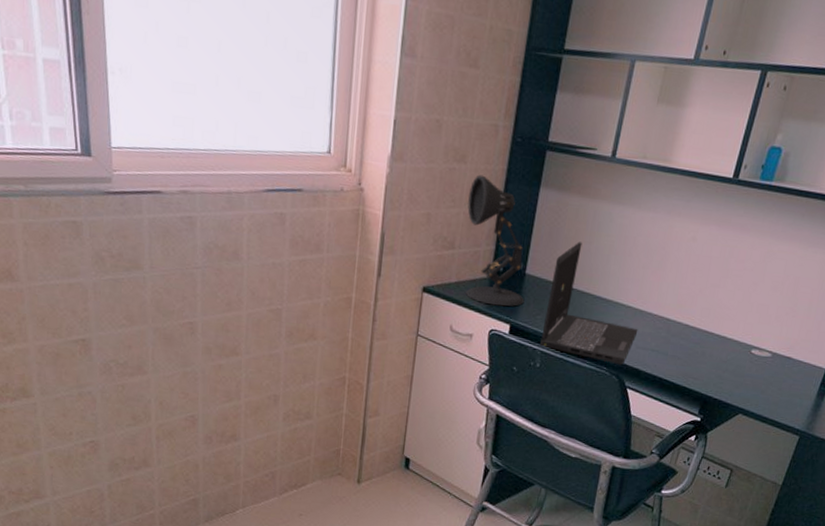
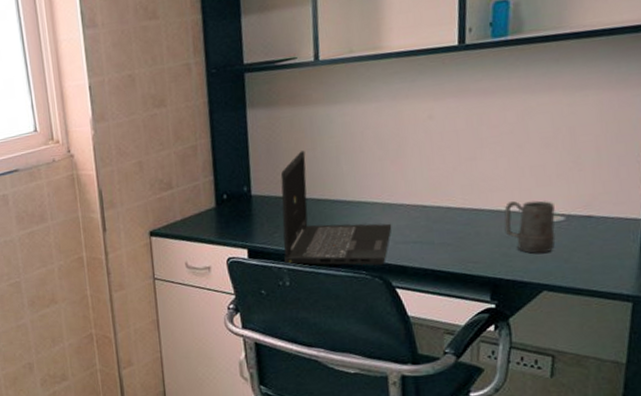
desk lamp: present [465,174,525,307] -> none [175,113,257,234]
mug: none [724,331,767,382] -> present [504,200,556,254]

